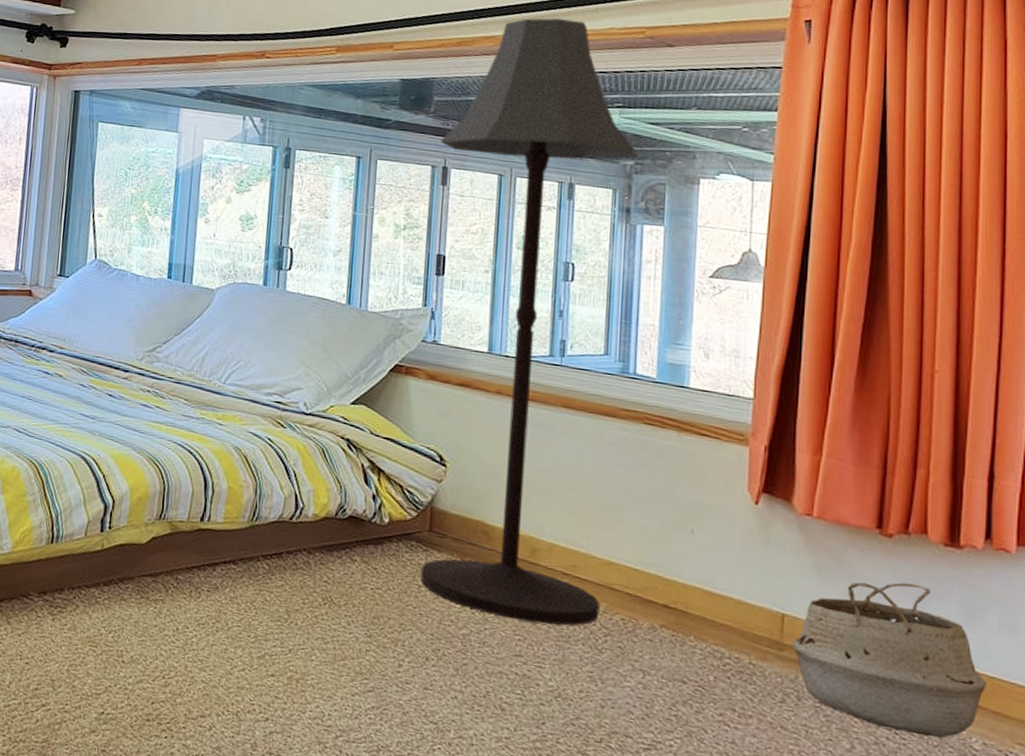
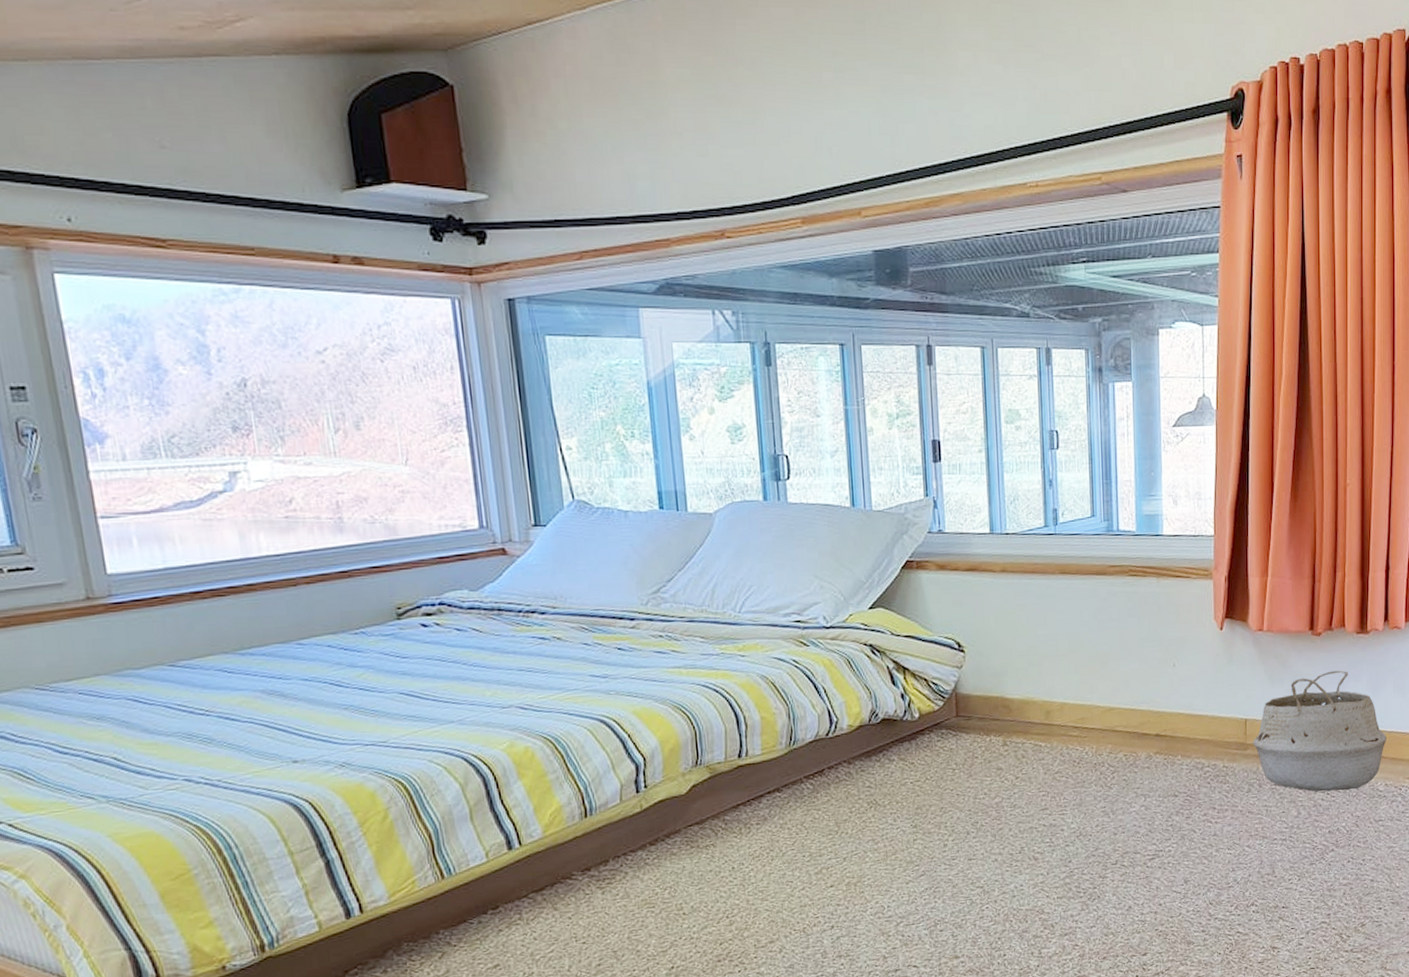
floor lamp: present [420,18,639,626] -> none [921,169,1106,779]

